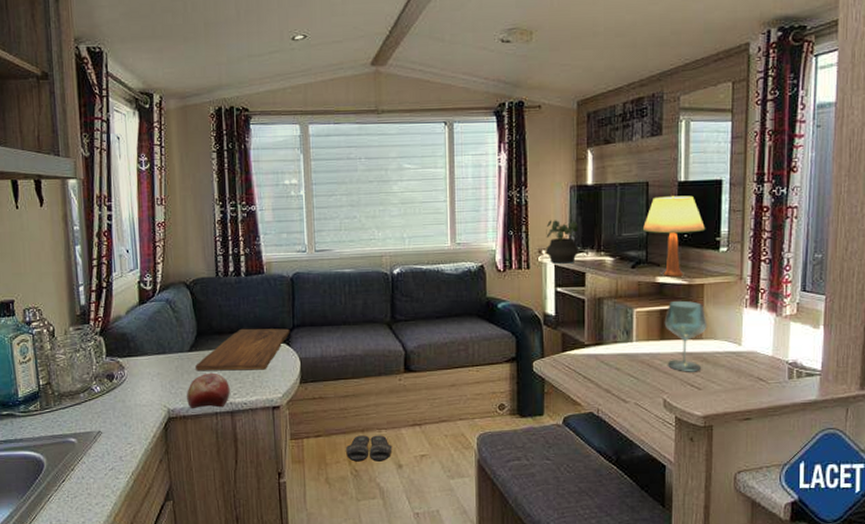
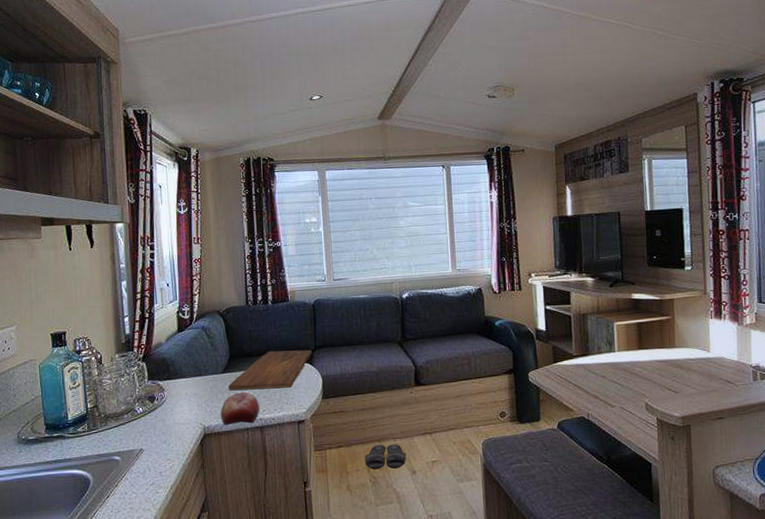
potted plant: present [545,219,580,264] -> none [534,246,564,285]
table lamp: present [642,193,706,278] -> none [617,221,672,294]
wine glass: present [664,300,707,372] -> none [641,314,679,378]

